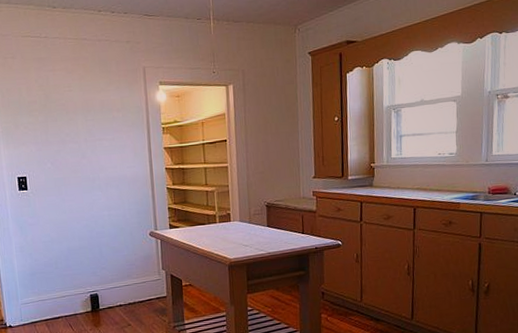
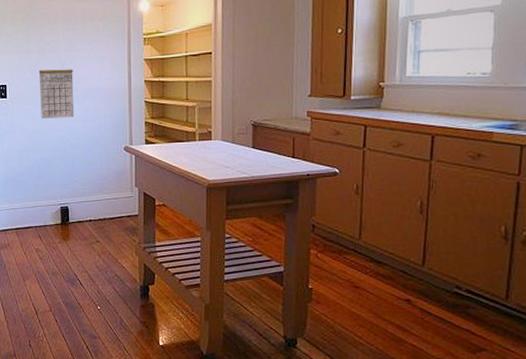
calendar: none [59,158,99,209] -> present [38,69,75,119]

